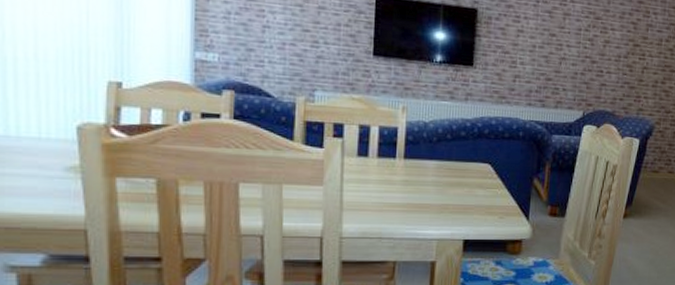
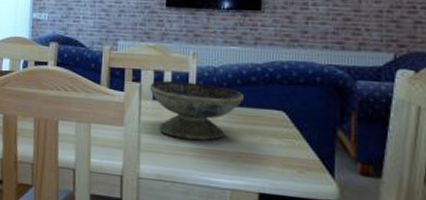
decorative bowl: none [353,135,453,195] -> present [149,80,244,141]

